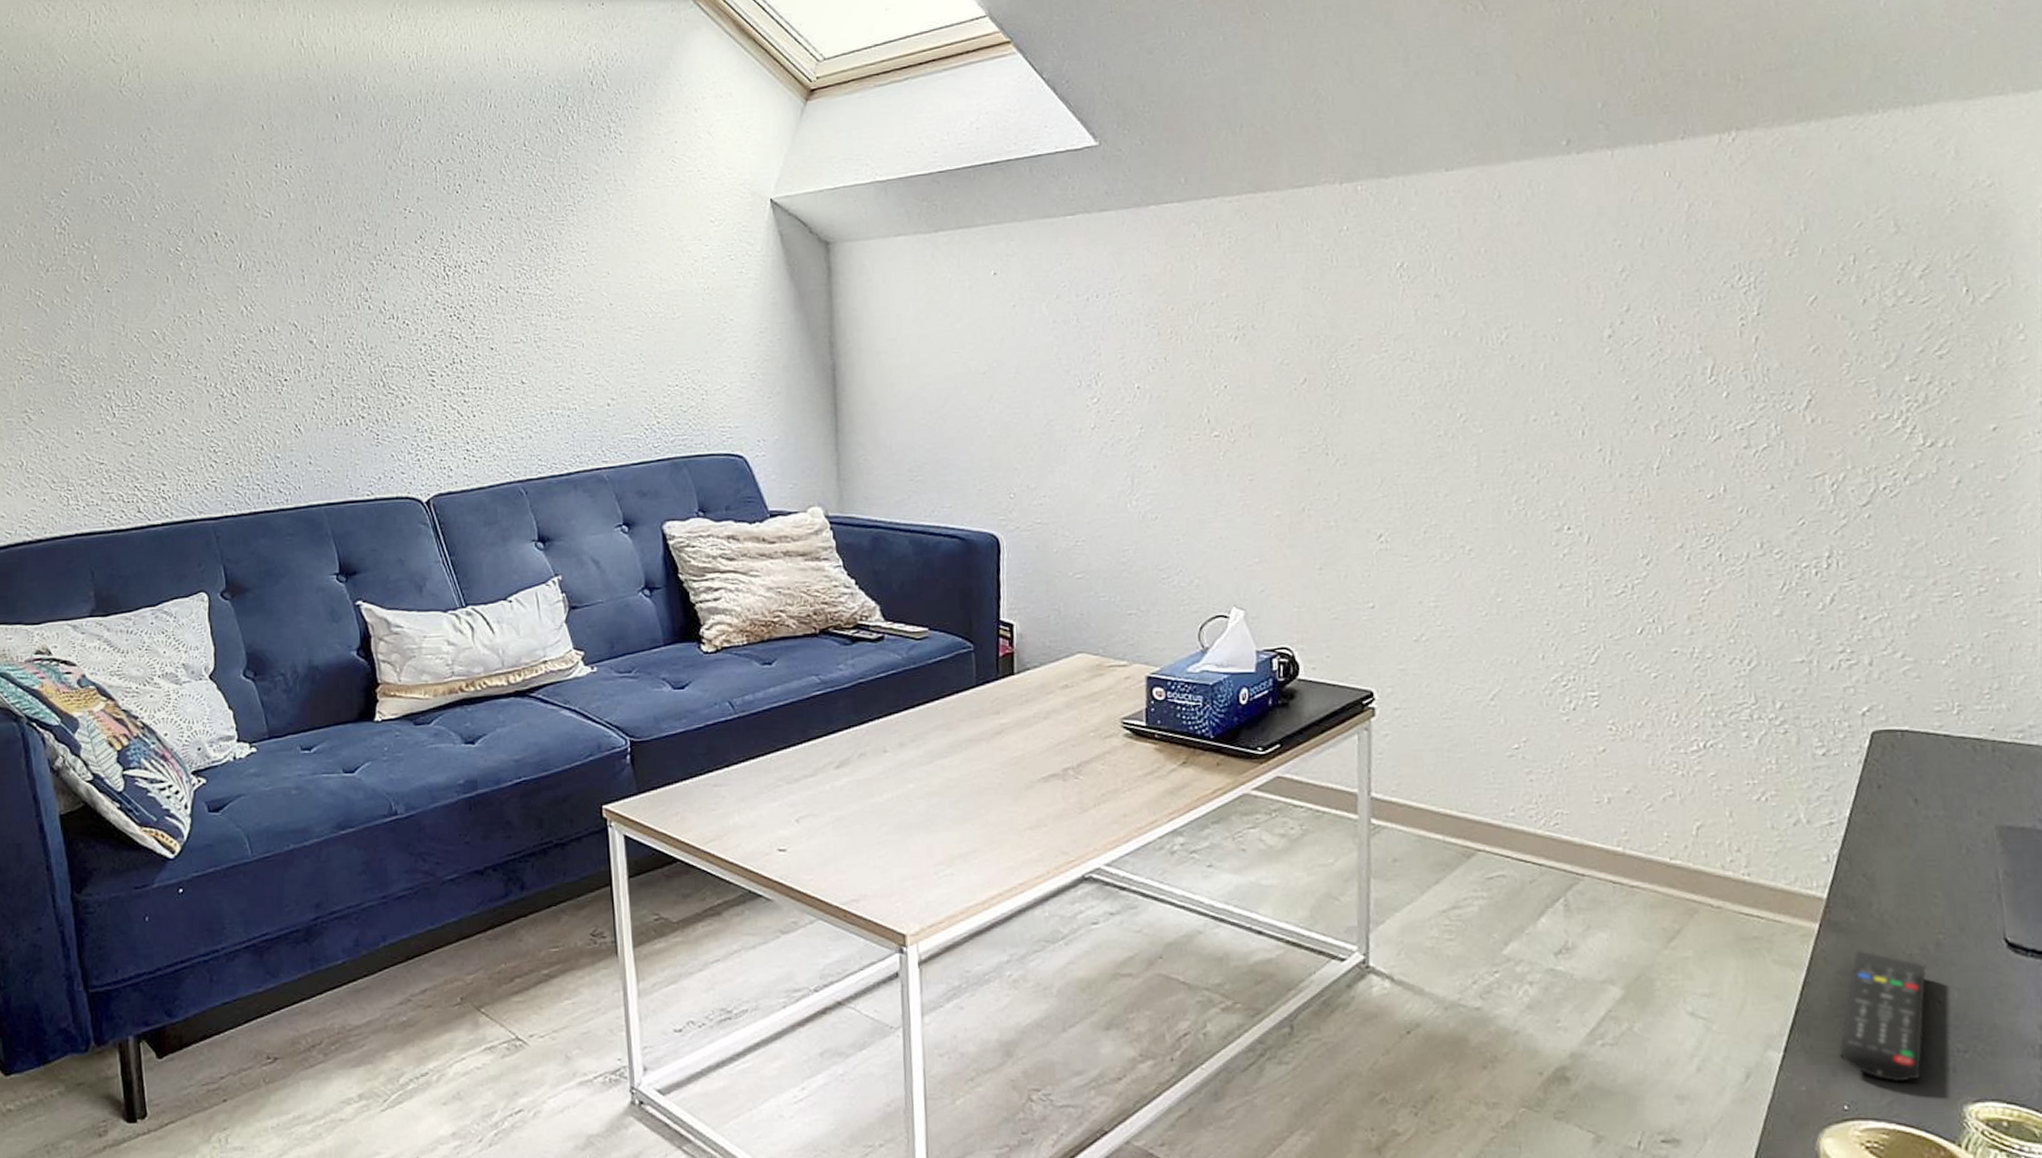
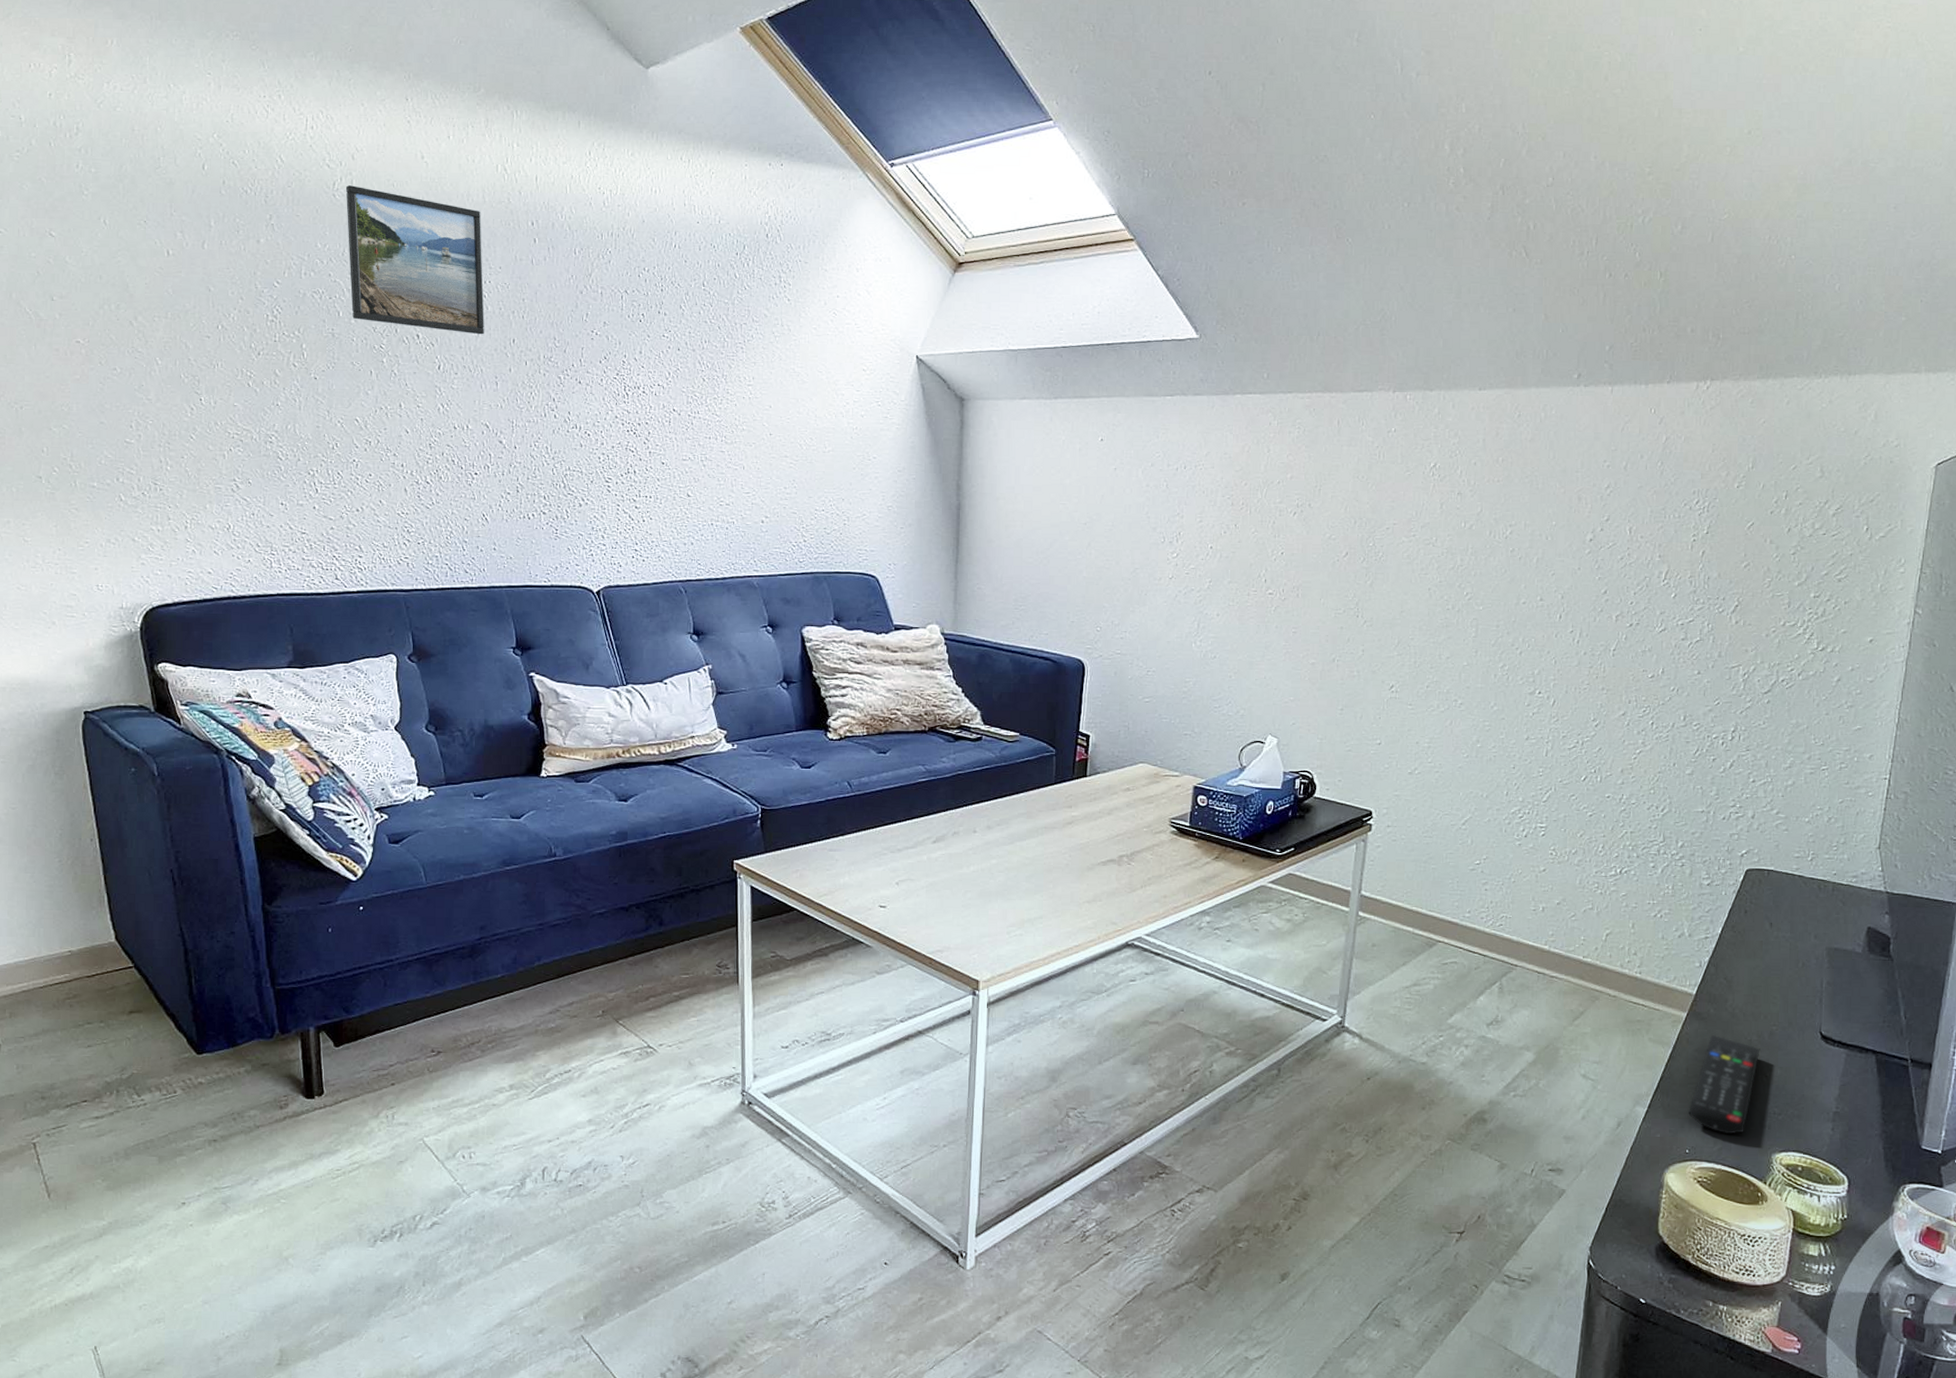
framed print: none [132,78,288,226] -> present [345,185,485,335]

